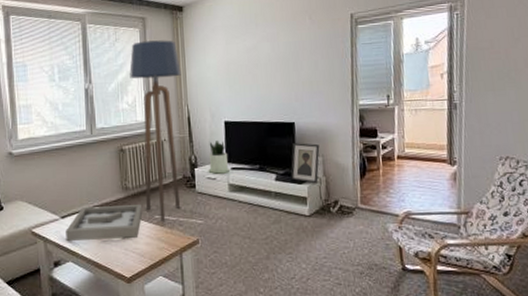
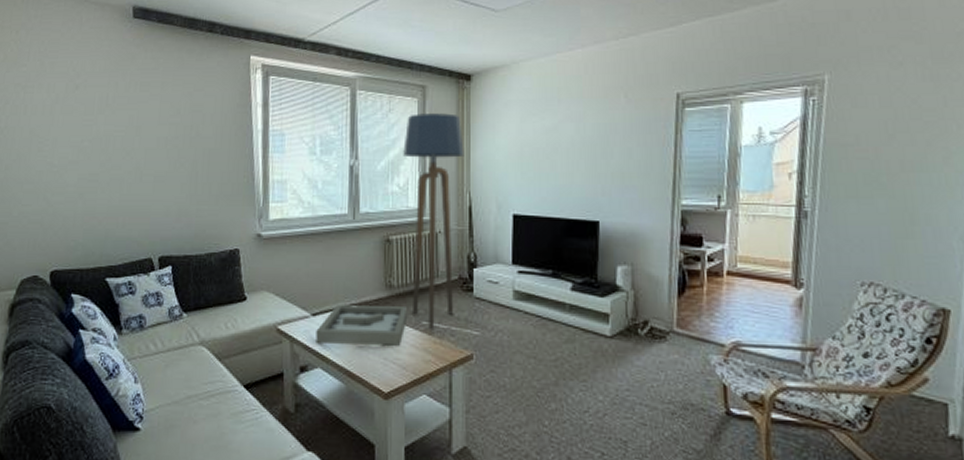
planter: present [208,141,231,174] -> none [490,237,517,277]
picture frame: present [290,143,320,184] -> none [590,247,629,298]

